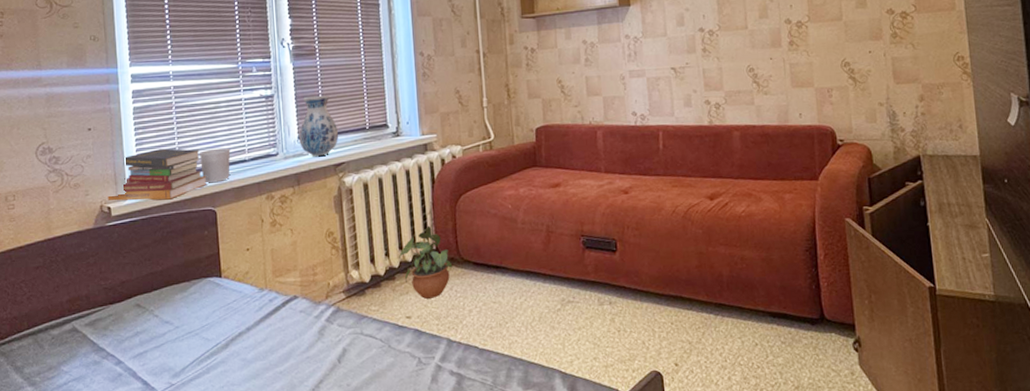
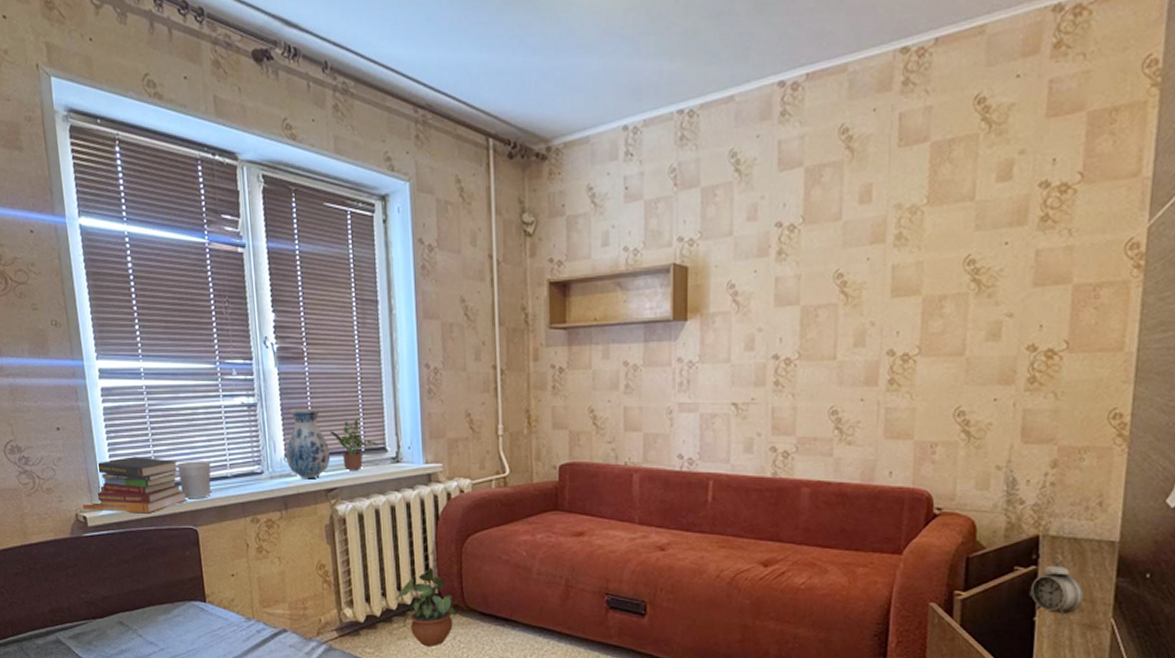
potted plant: none [338,102,382,147] -> present [329,419,380,471]
alarm clock: none [921,169,962,223] -> present [1031,554,1084,620]

